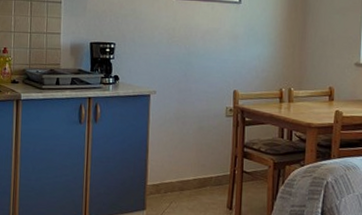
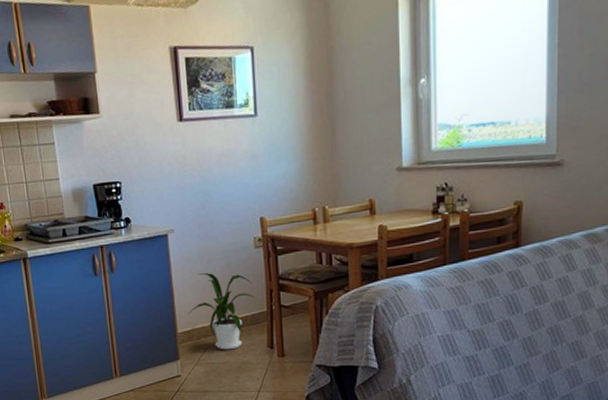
house plant: none [158,133,221,207] -> present [187,273,255,350]

